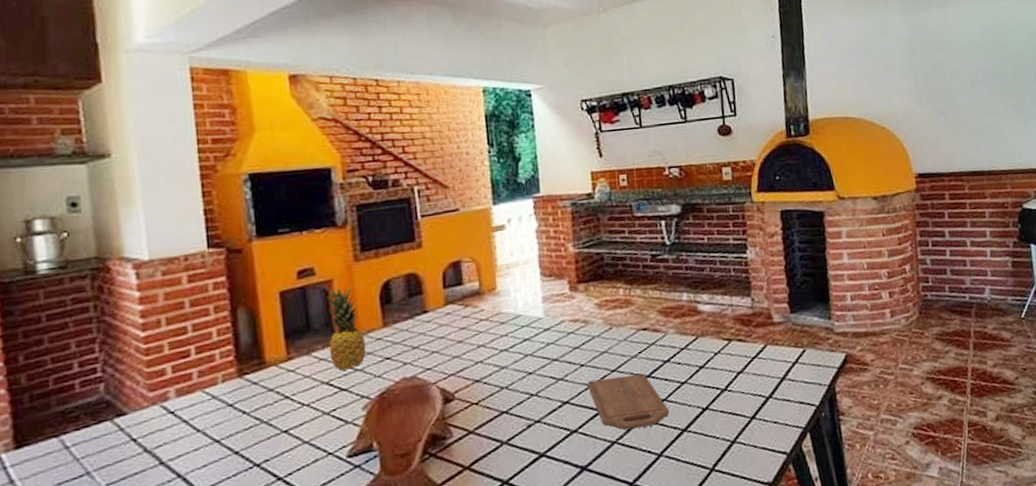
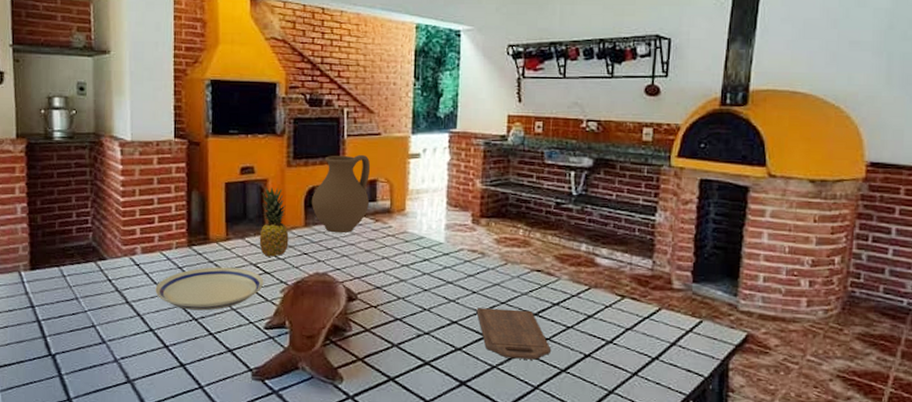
plate: none [199,390,341,456] -> present [155,267,264,311]
pitcher: none [387,234,456,329] -> present [311,154,370,233]

